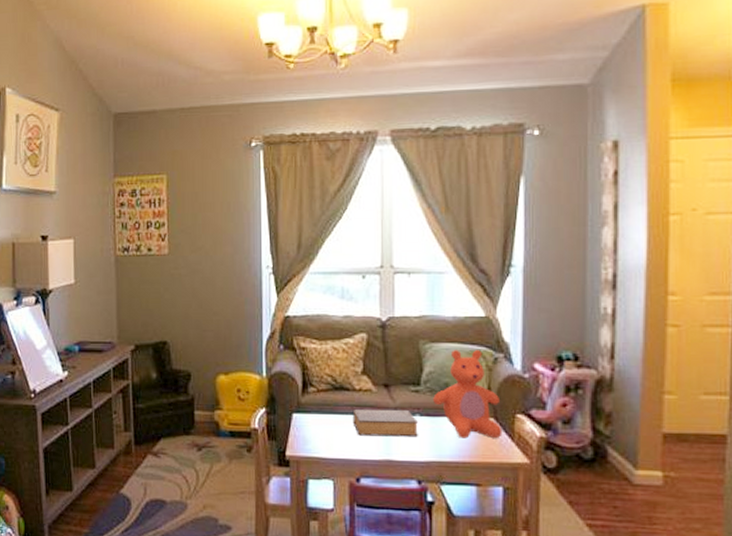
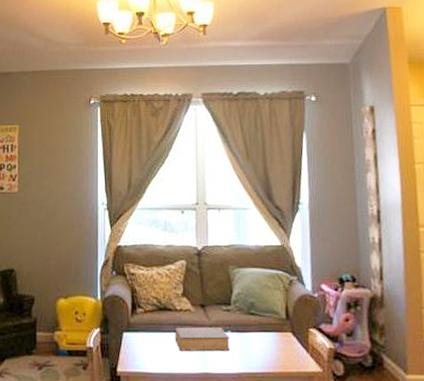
teddy bear: present [433,350,503,439] -> none [242,274,299,351]

